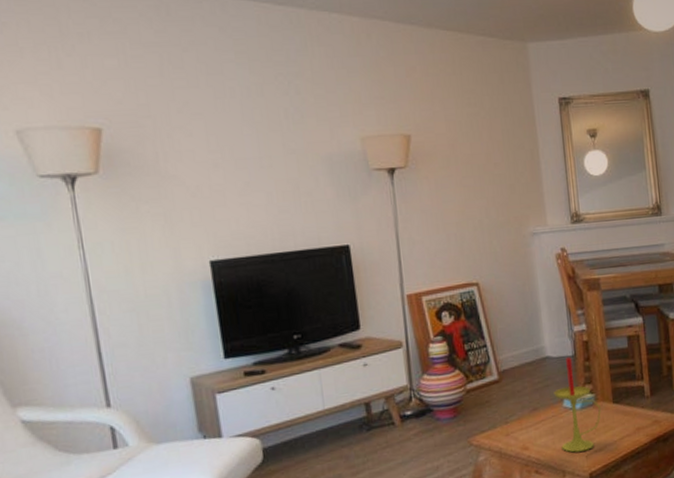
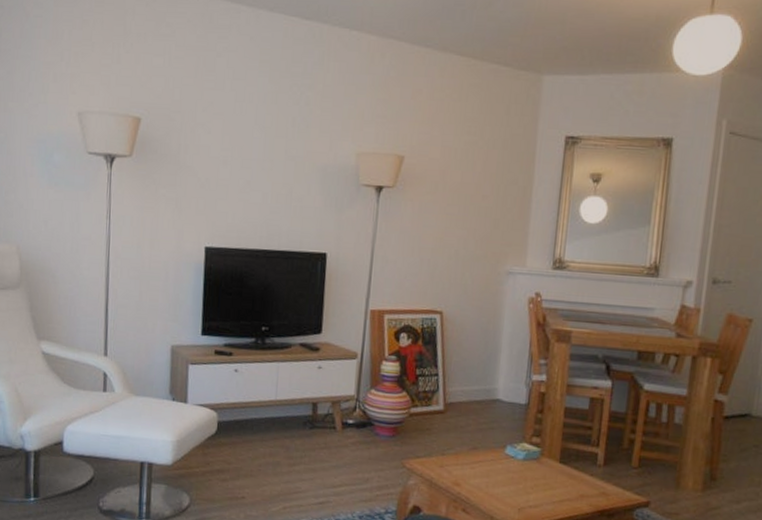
candle: present [553,357,601,453] -> none [494,404,545,503]

